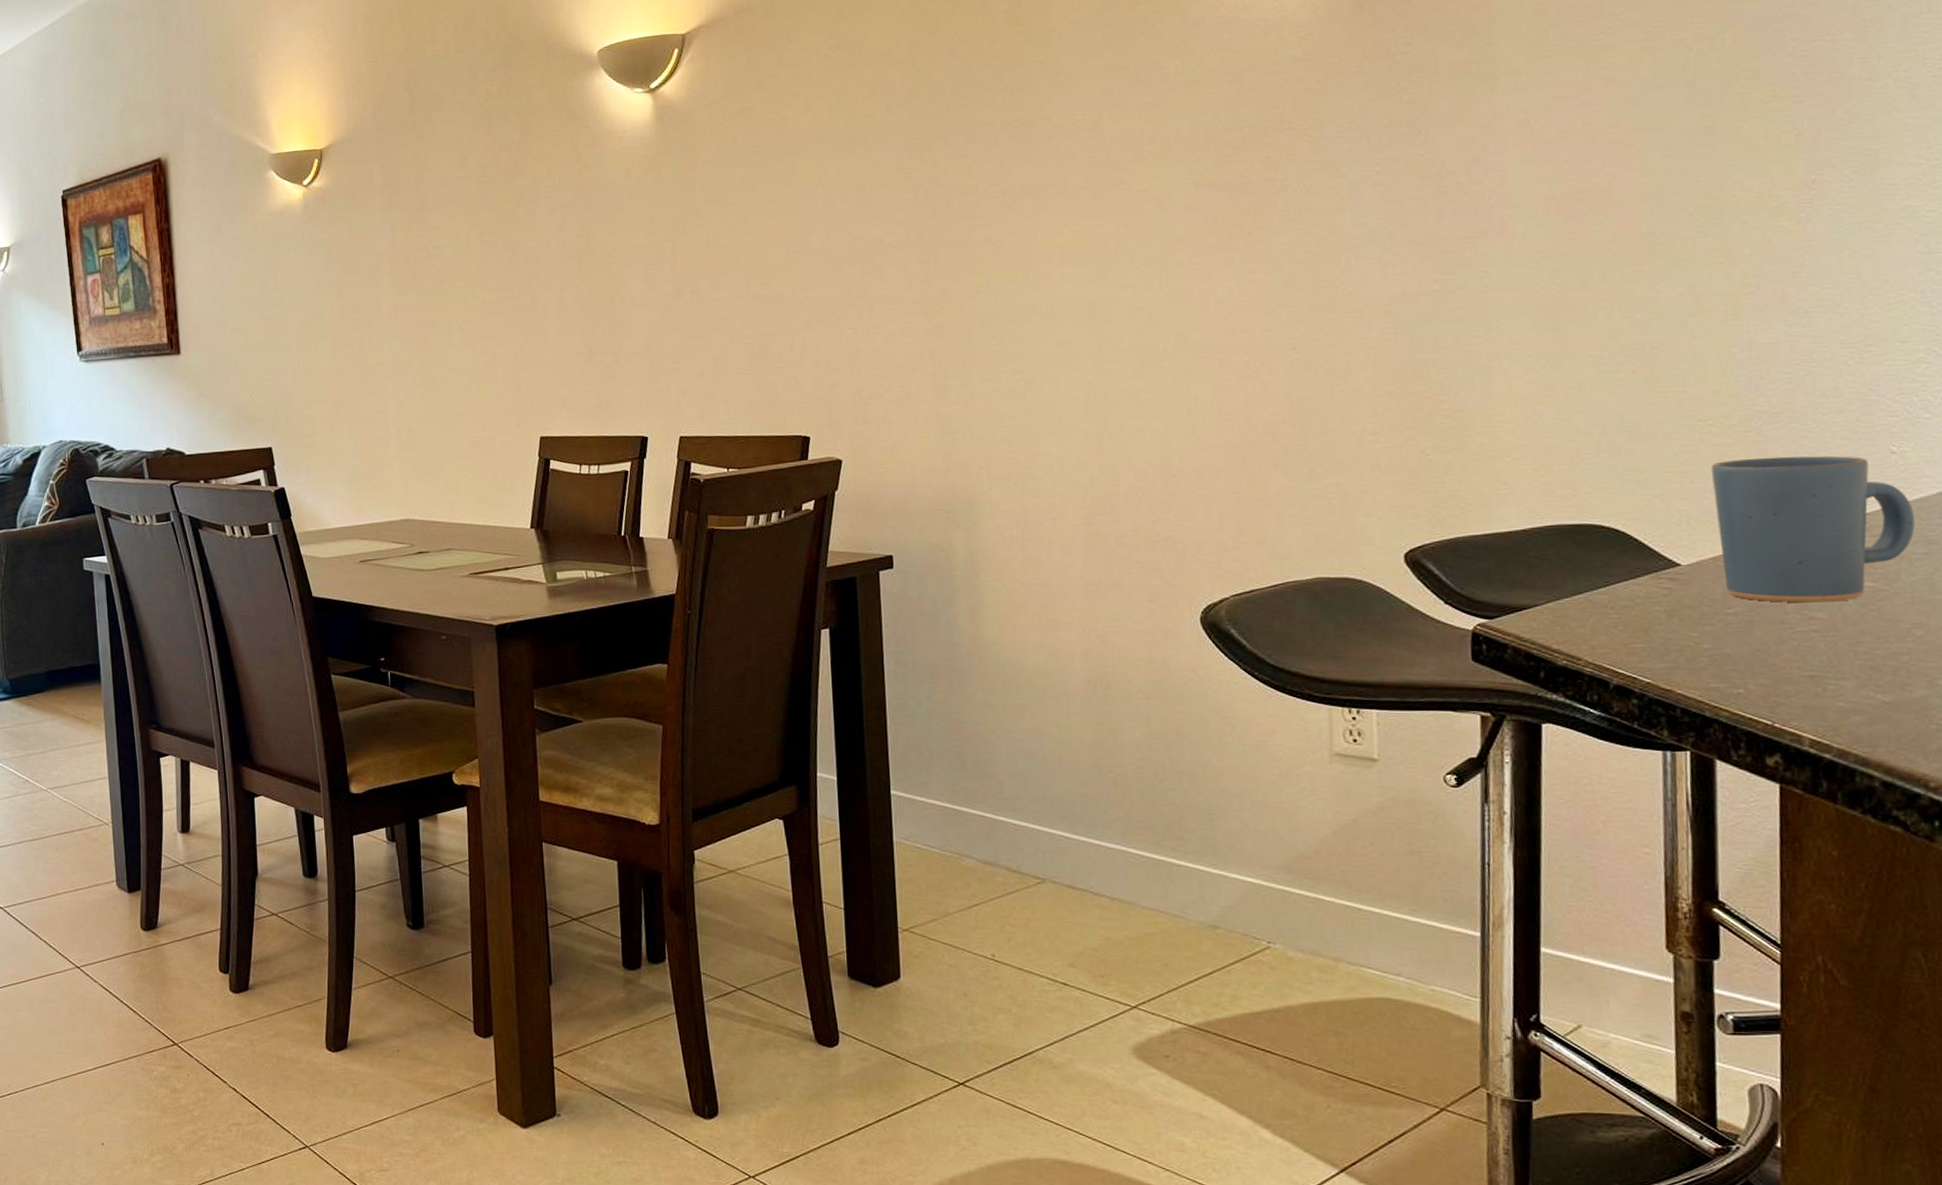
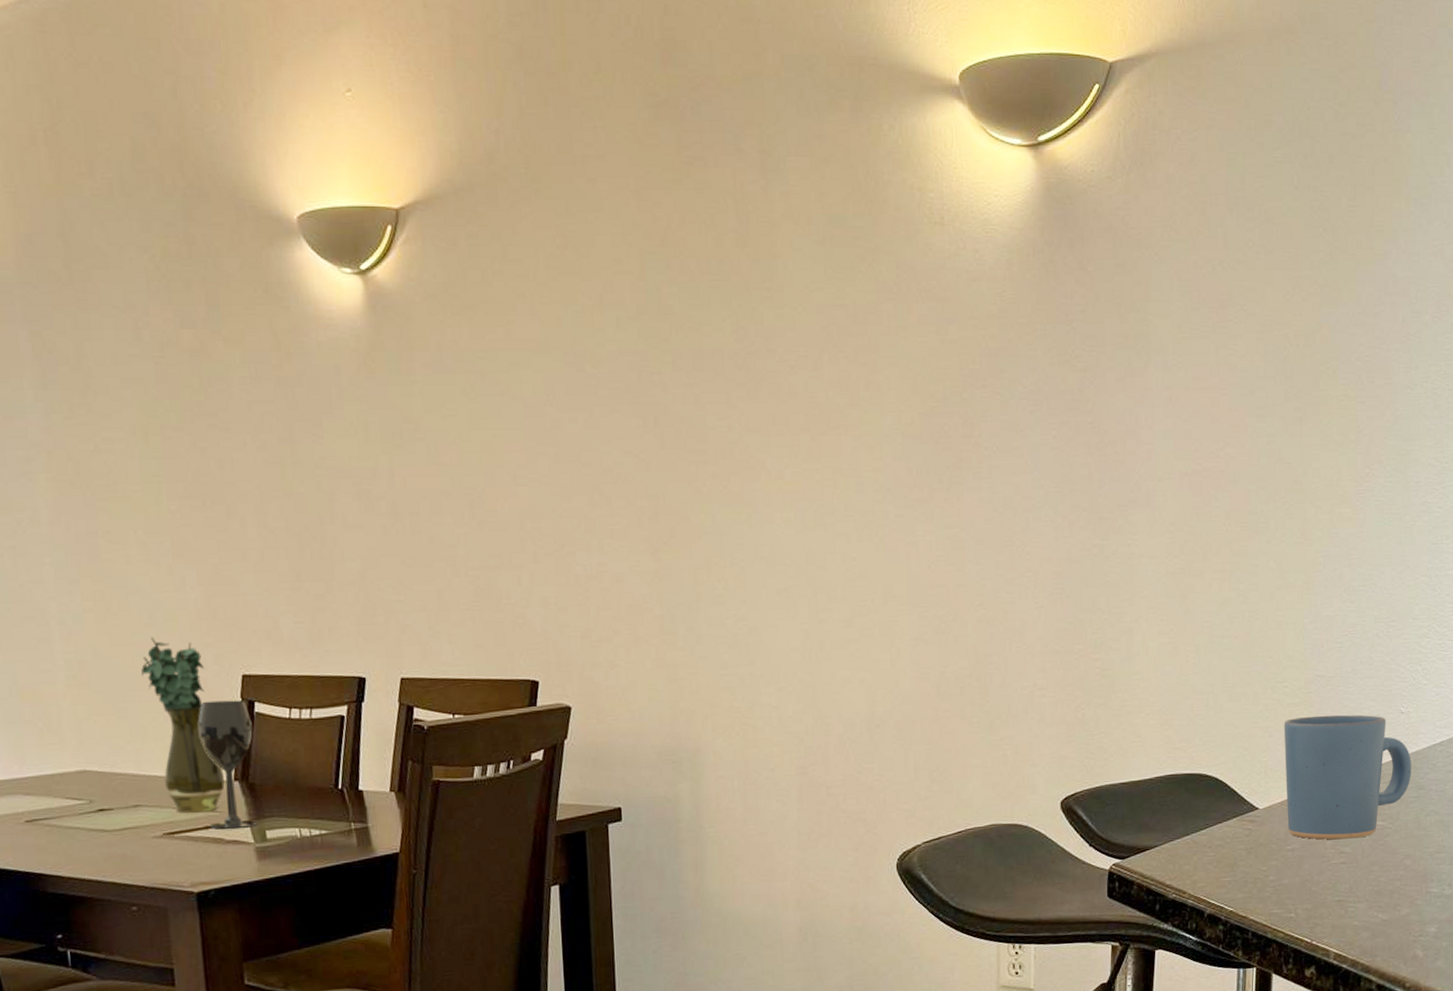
vase: none [457,406,523,556] -> present [141,637,225,813]
wine glass: none [502,458,550,570] -> present [198,700,258,829]

